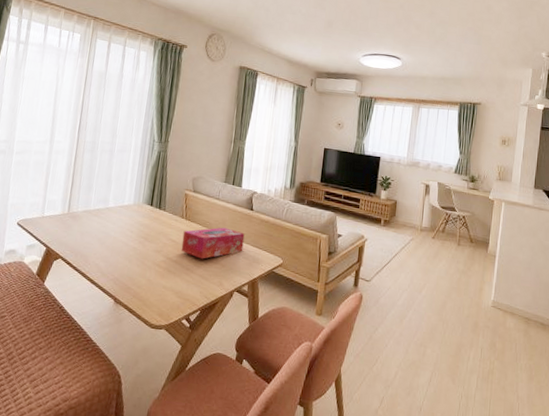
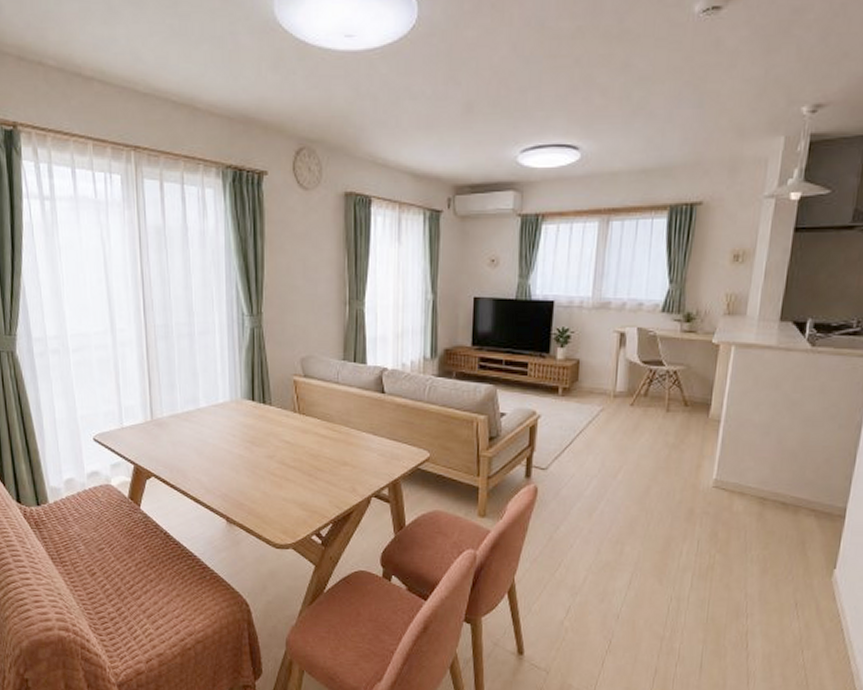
tissue box: present [181,227,245,259] -> none [298,419,377,461]

